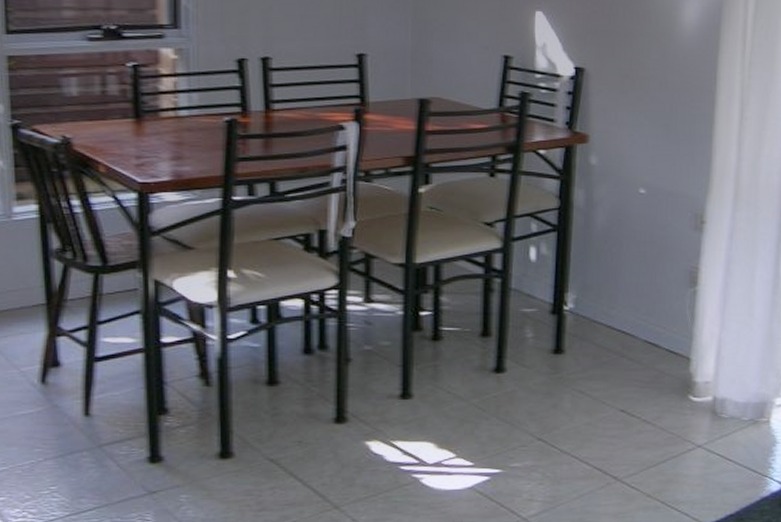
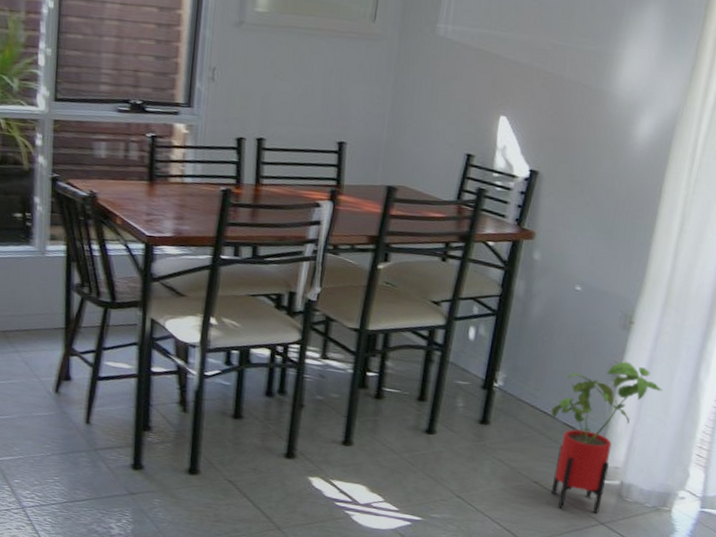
house plant: none [630,266,744,436] -> present [551,361,662,513]

